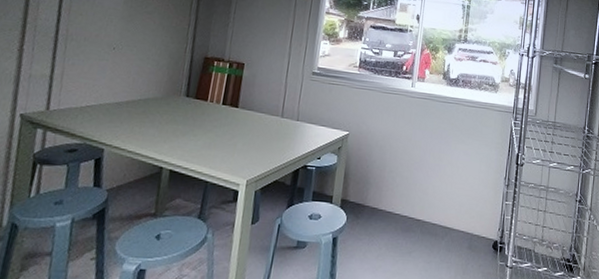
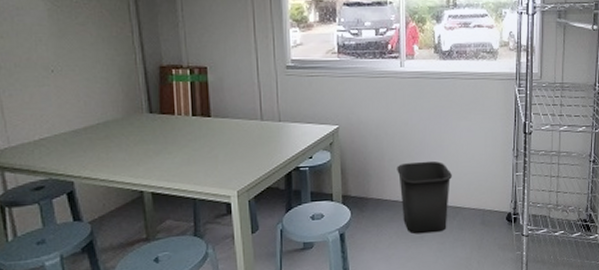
waste bin: none [394,176,446,251] -> present [397,160,452,235]

